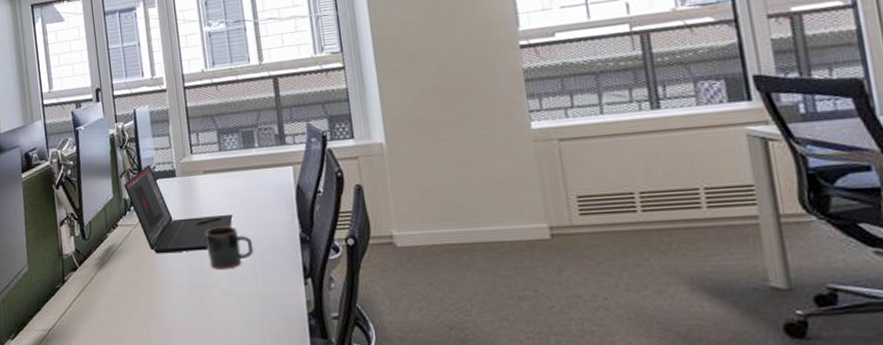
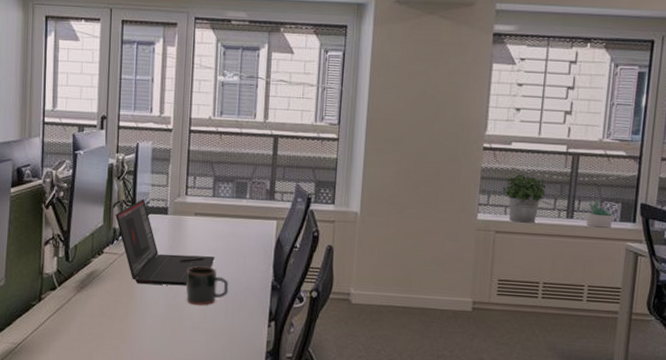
potted plant: none [555,67,616,125] -> present [502,174,546,223]
succulent plant: none [676,79,718,115] -> present [586,199,614,228]

